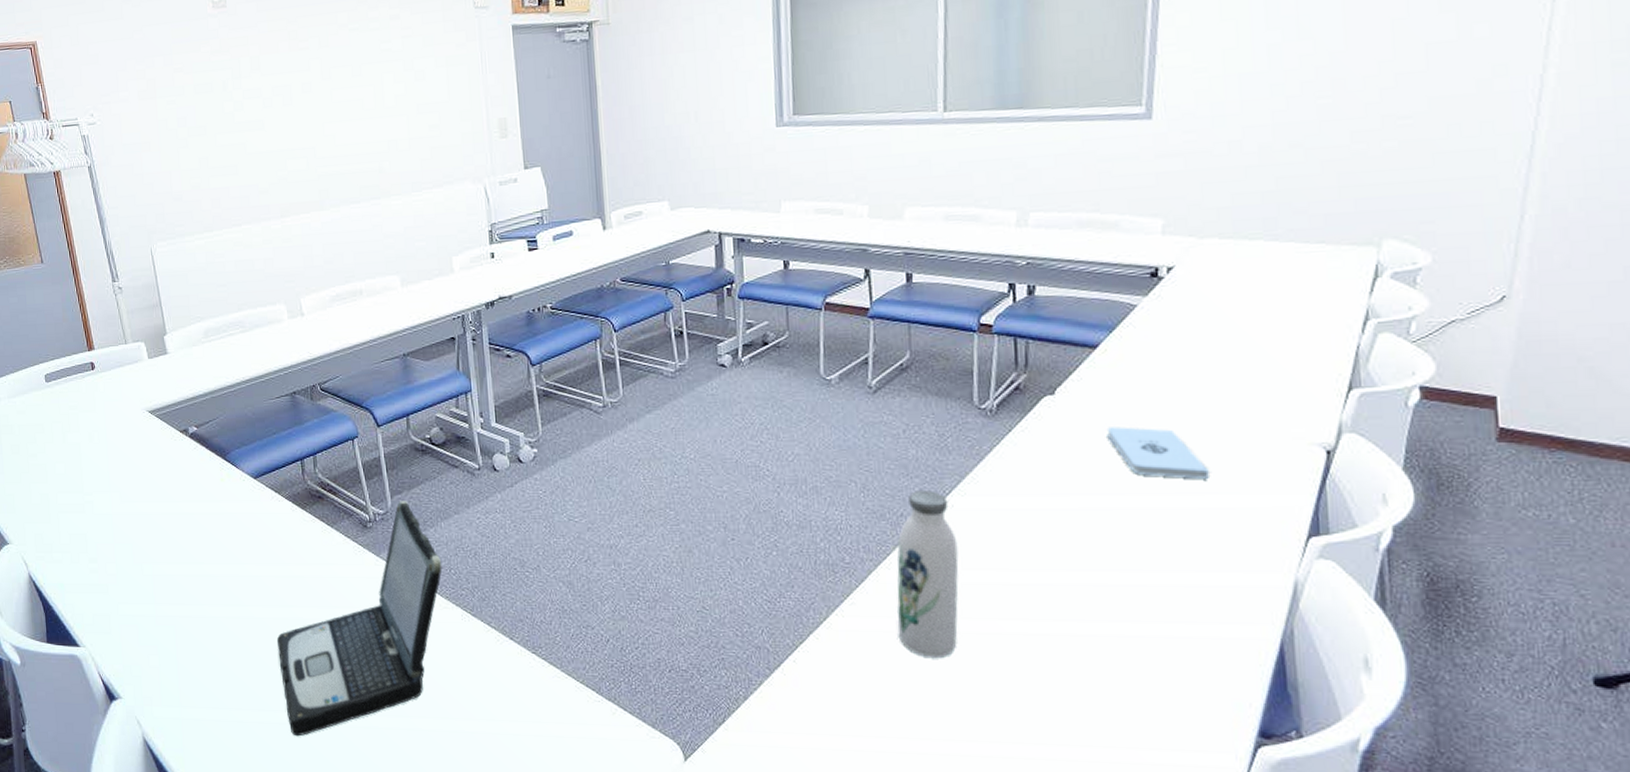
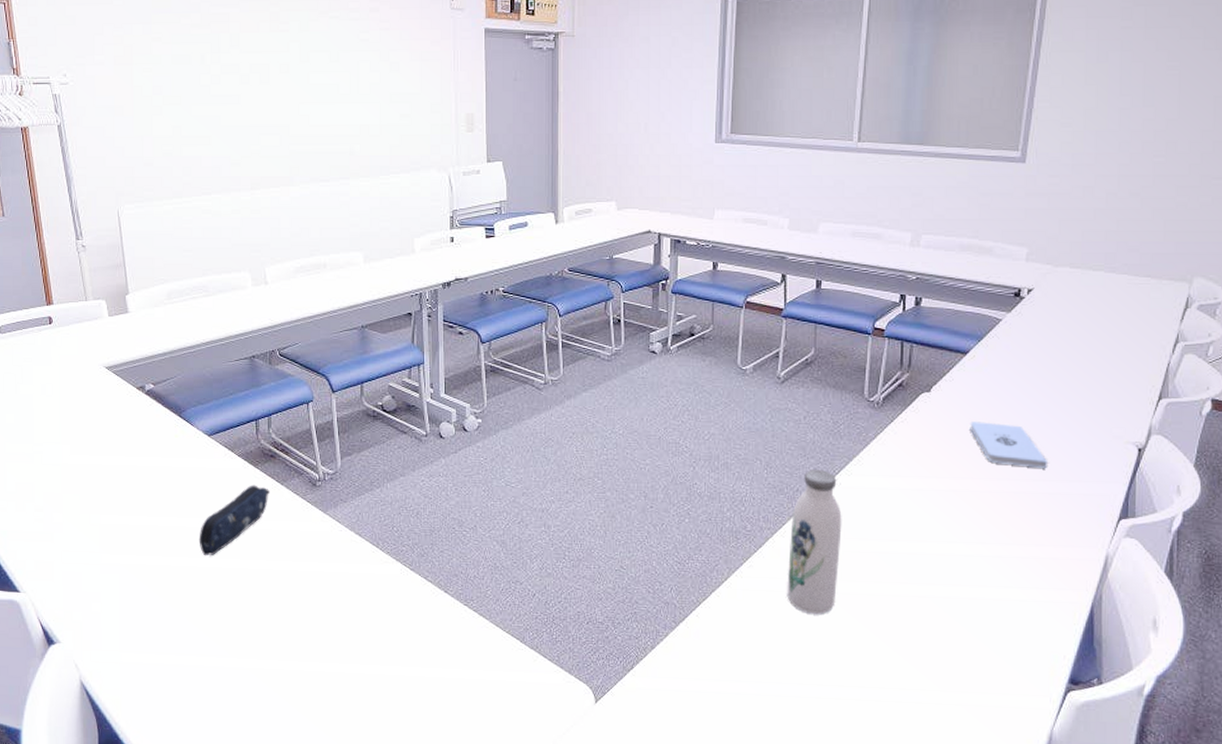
pencil case: none [251,528,321,606] -> present [198,484,271,556]
laptop: present [276,501,443,737] -> none [220,462,386,680]

